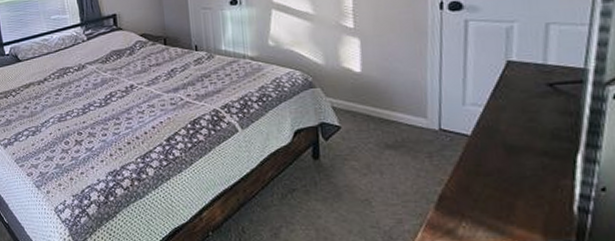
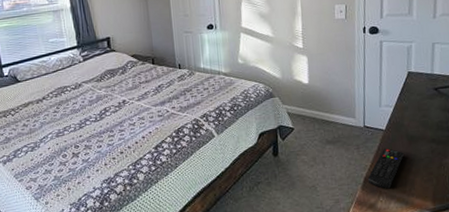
remote control: none [444,158,499,212] -> present [367,148,404,189]

